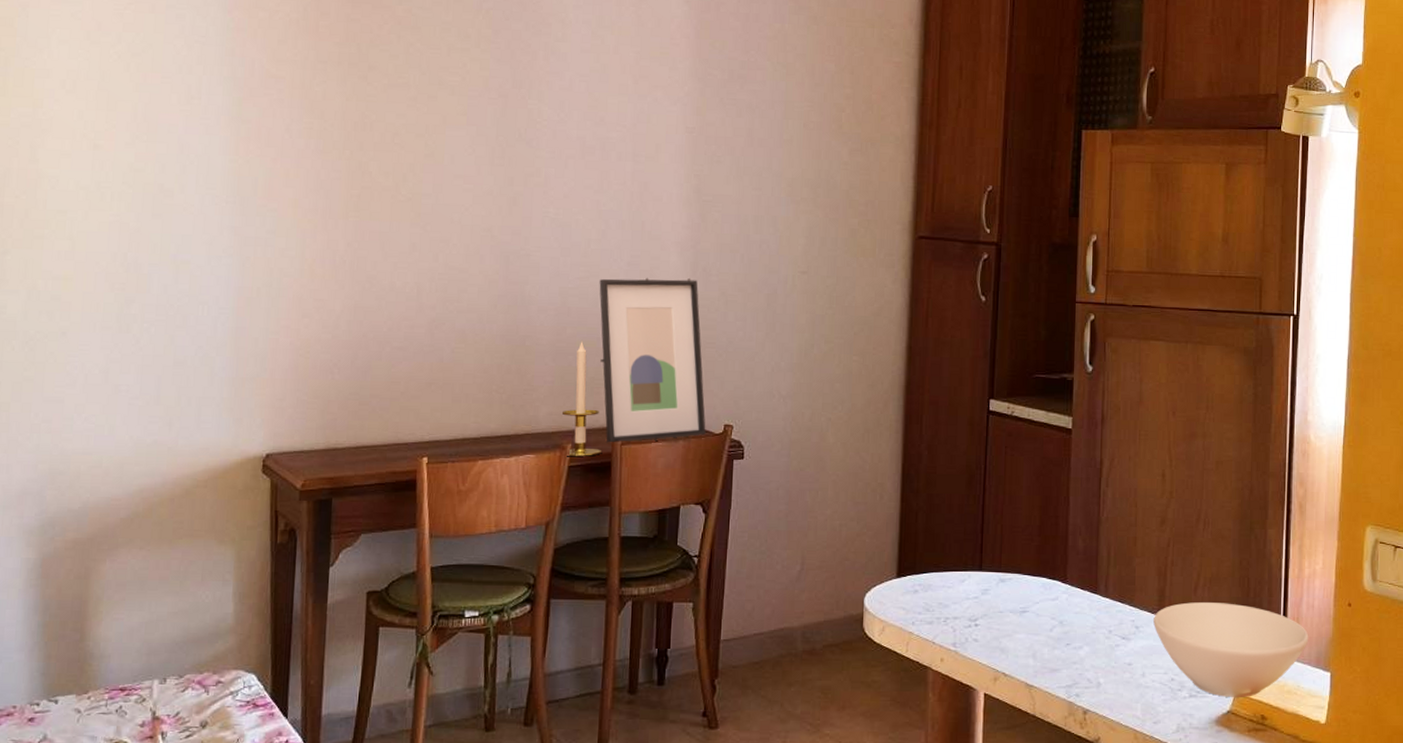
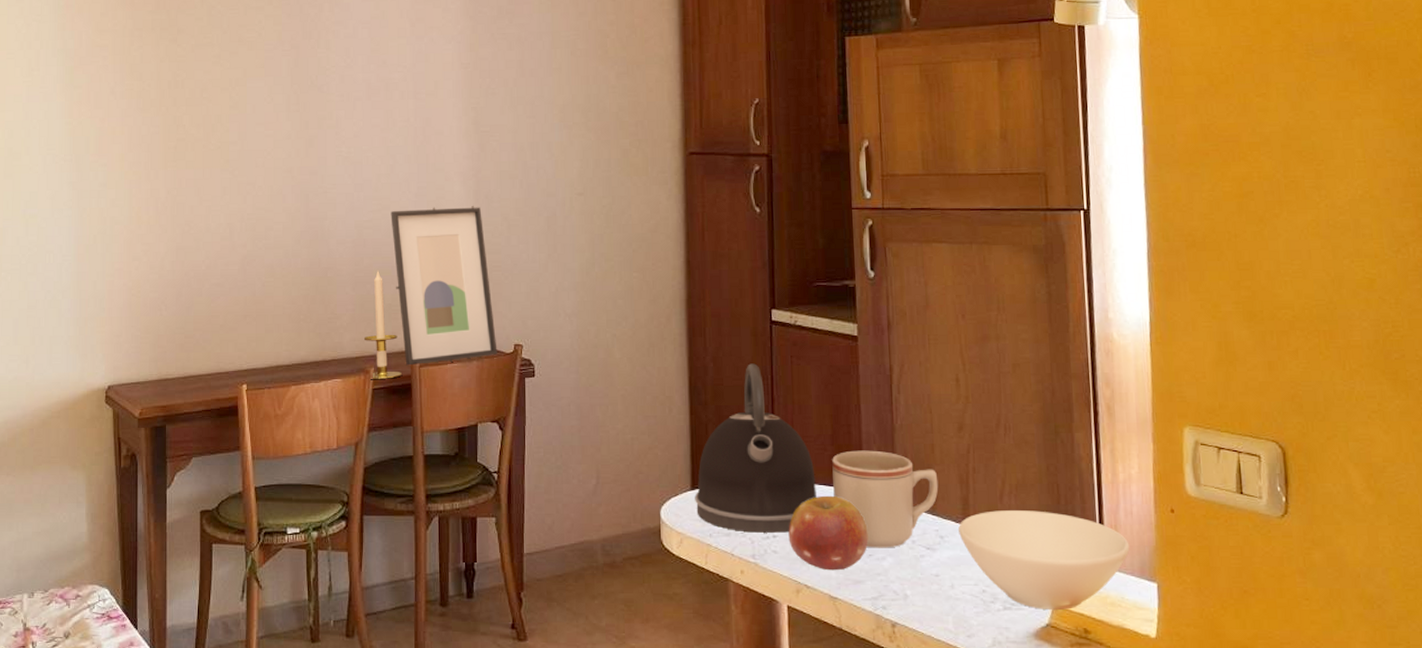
kettle: none [900,453,1021,621] -> present [695,363,816,533]
fruit: none [990,585,1068,659] -> present [788,495,869,571]
mug: none [1037,541,1138,638] -> present [832,450,939,548]

